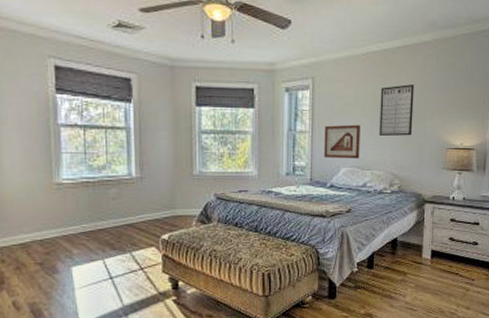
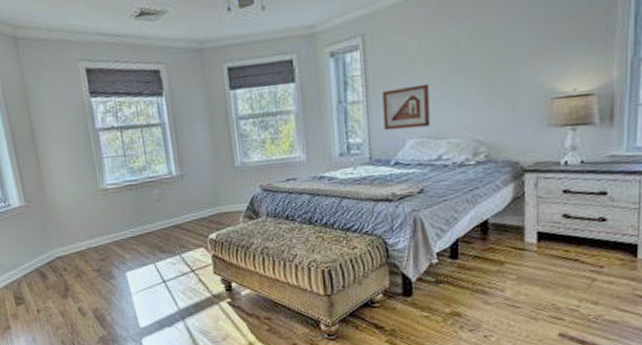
writing board: present [379,84,414,137] -> none [452,21,501,95]

